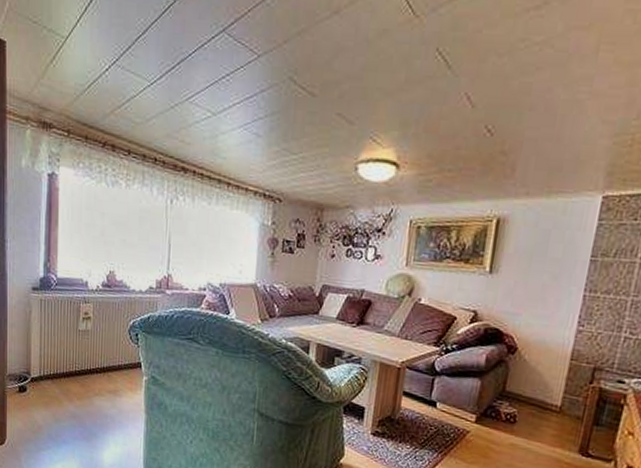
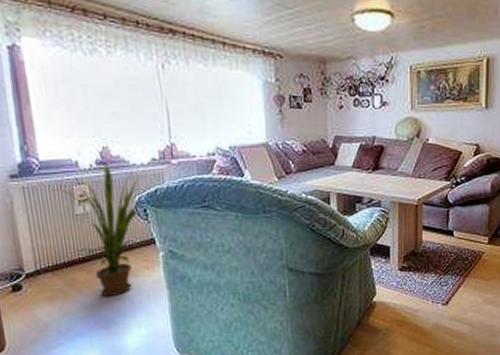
house plant: none [63,287,136,412] -> present [52,164,140,297]

